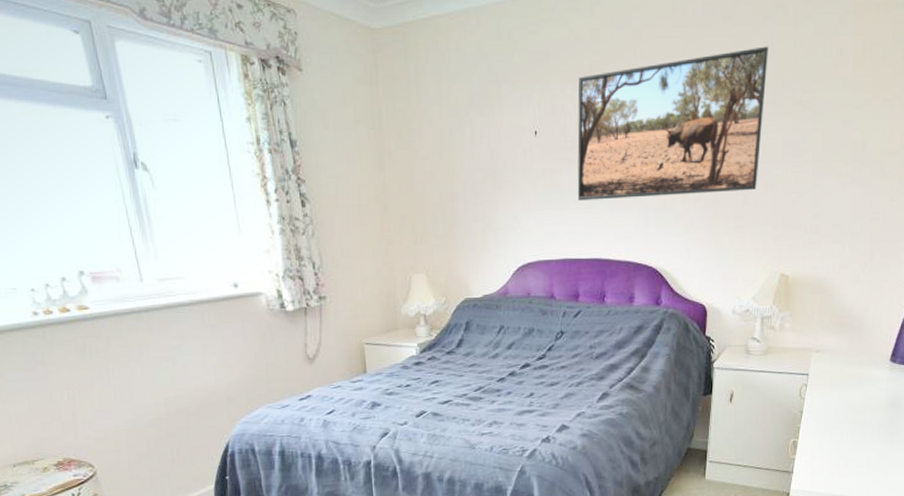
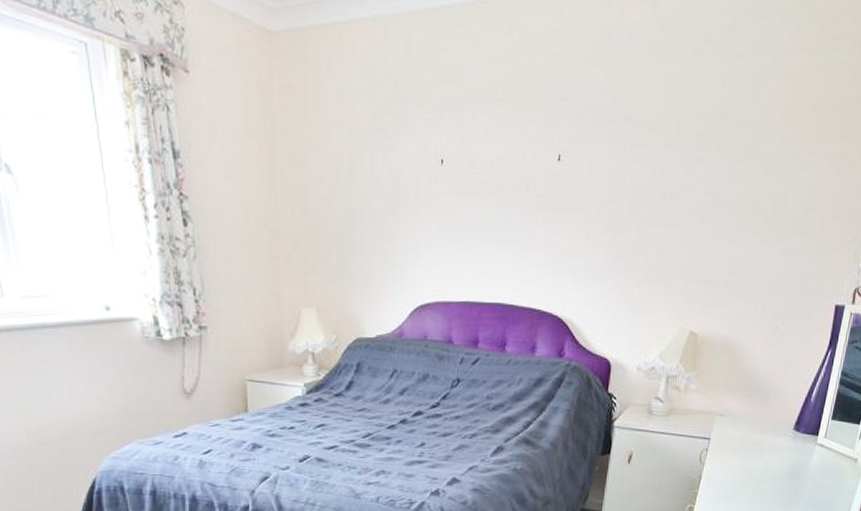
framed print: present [577,46,768,200] -> none [483,84,695,241]

